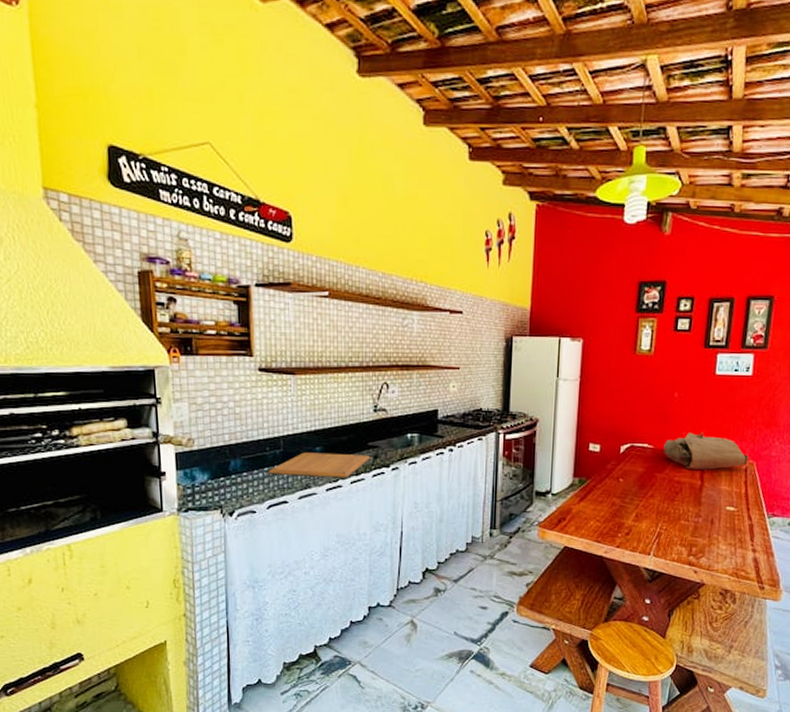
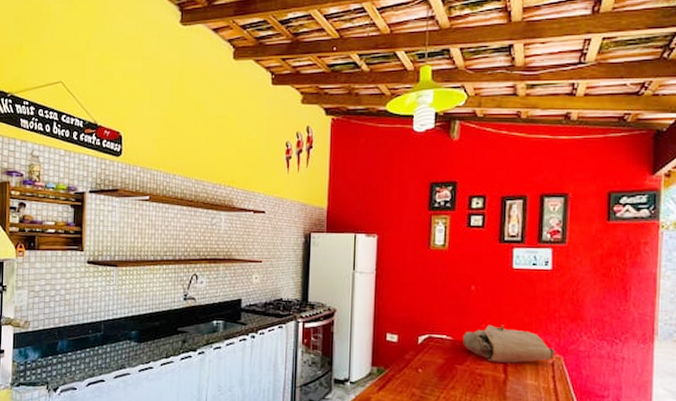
chopping board: present [268,452,371,478] -> none [89,336,180,361]

